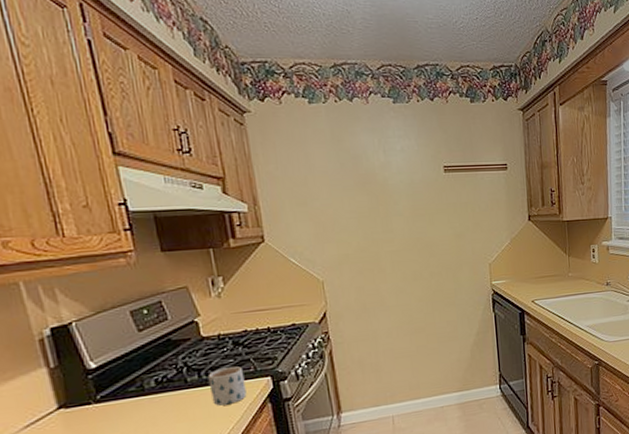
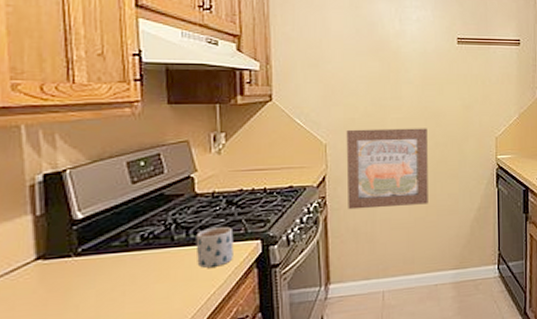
wall art: none [342,259,428,343] -> present [346,128,428,210]

